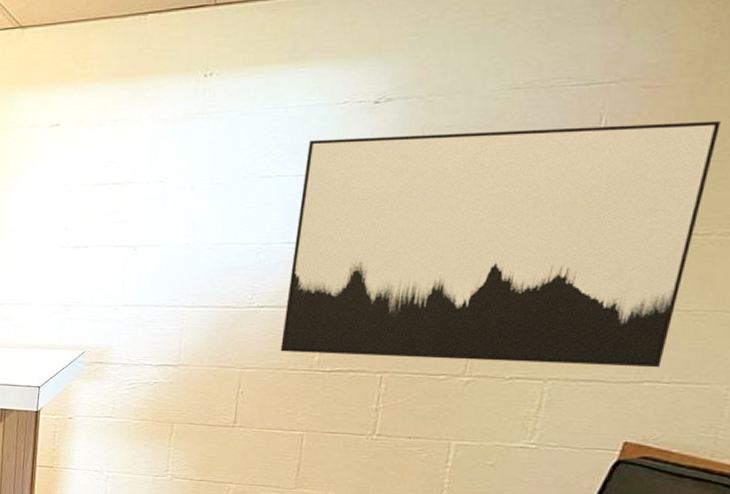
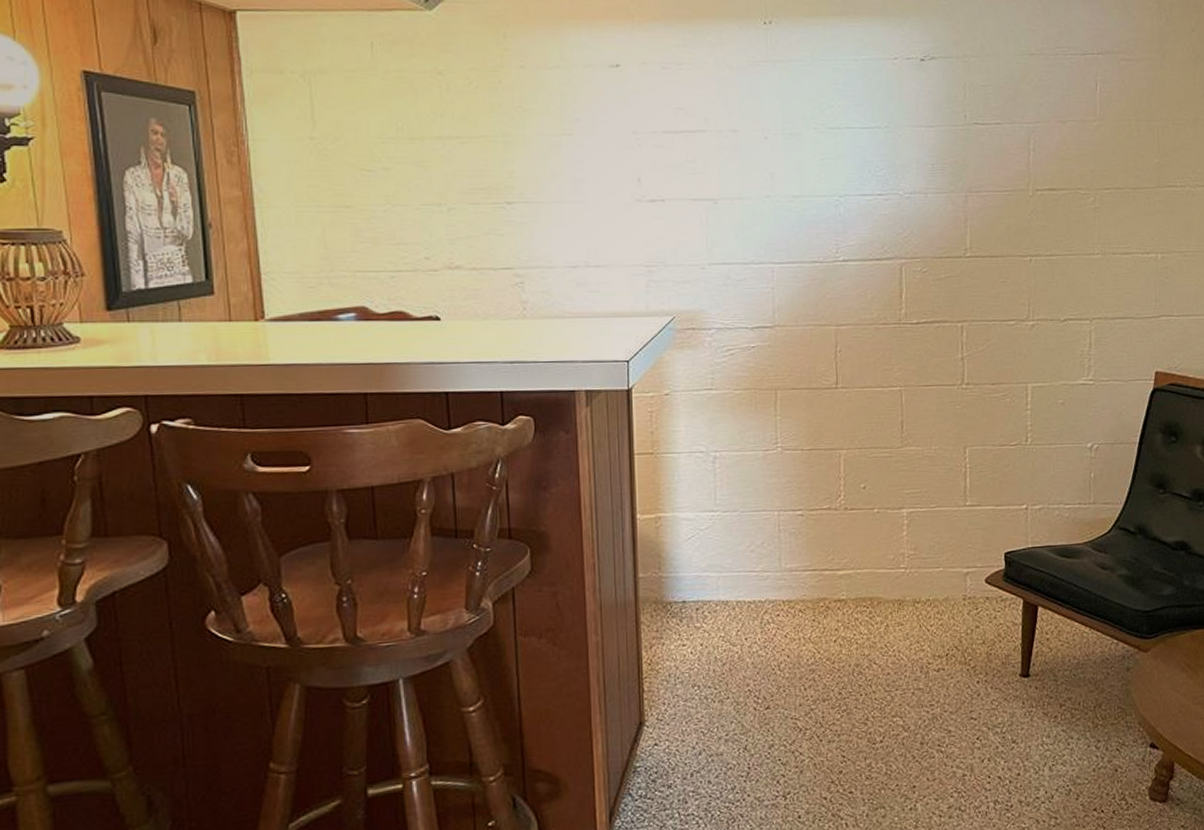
wall art: present [280,120,721,368] -> none [869,90,1178,306]

